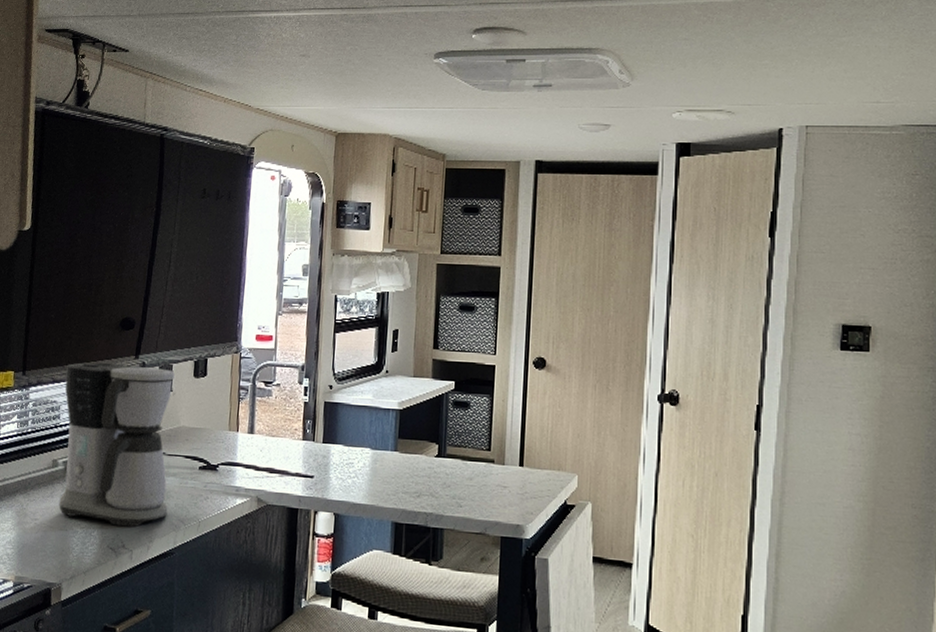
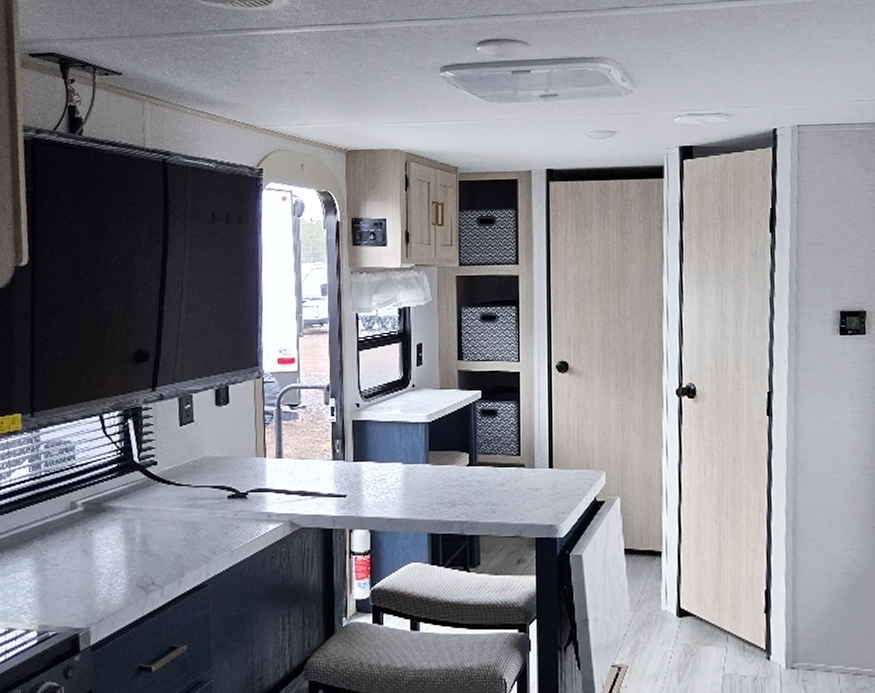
coffee maker: present [59,362,175,528] -> none [78,398,198,564]

